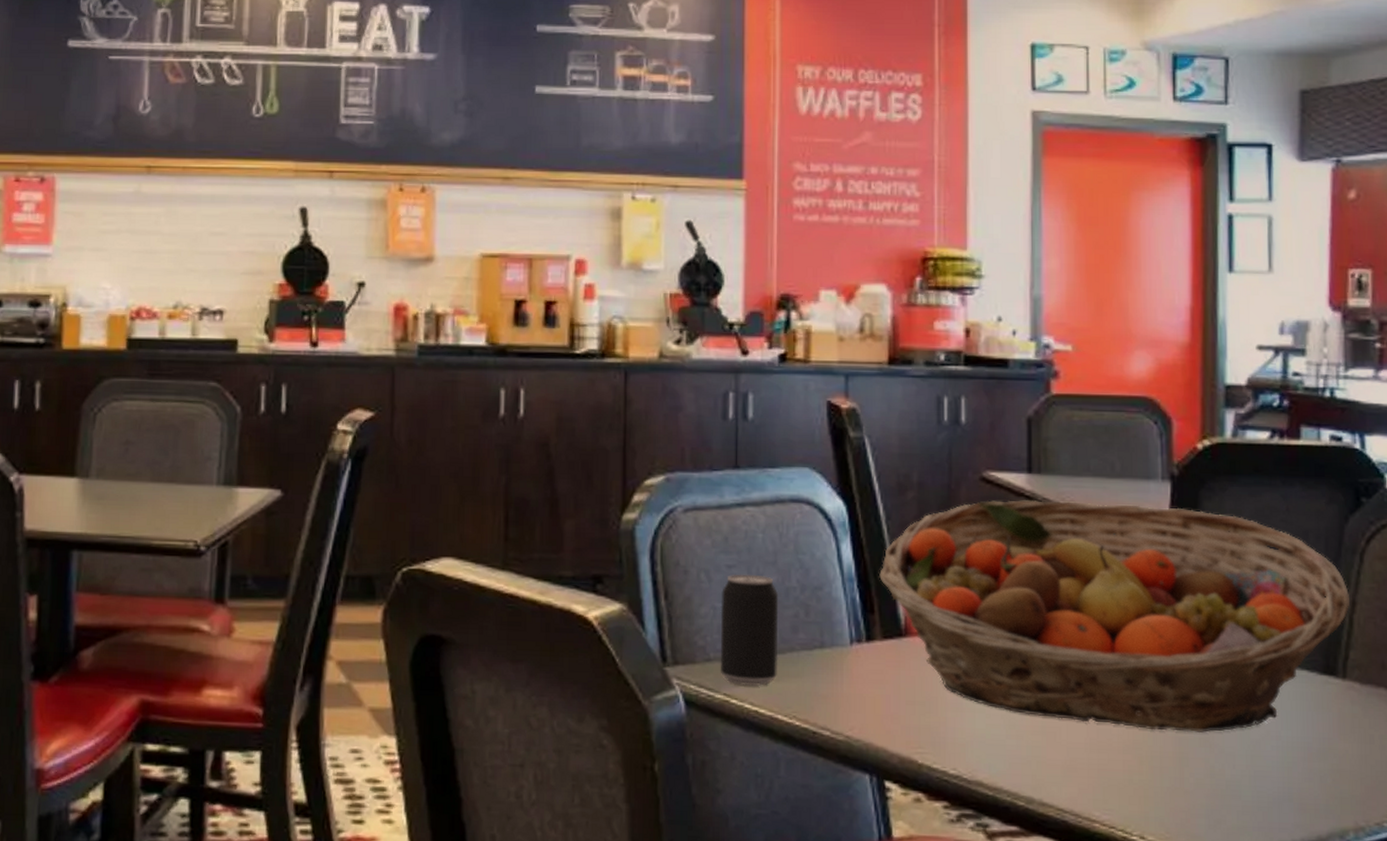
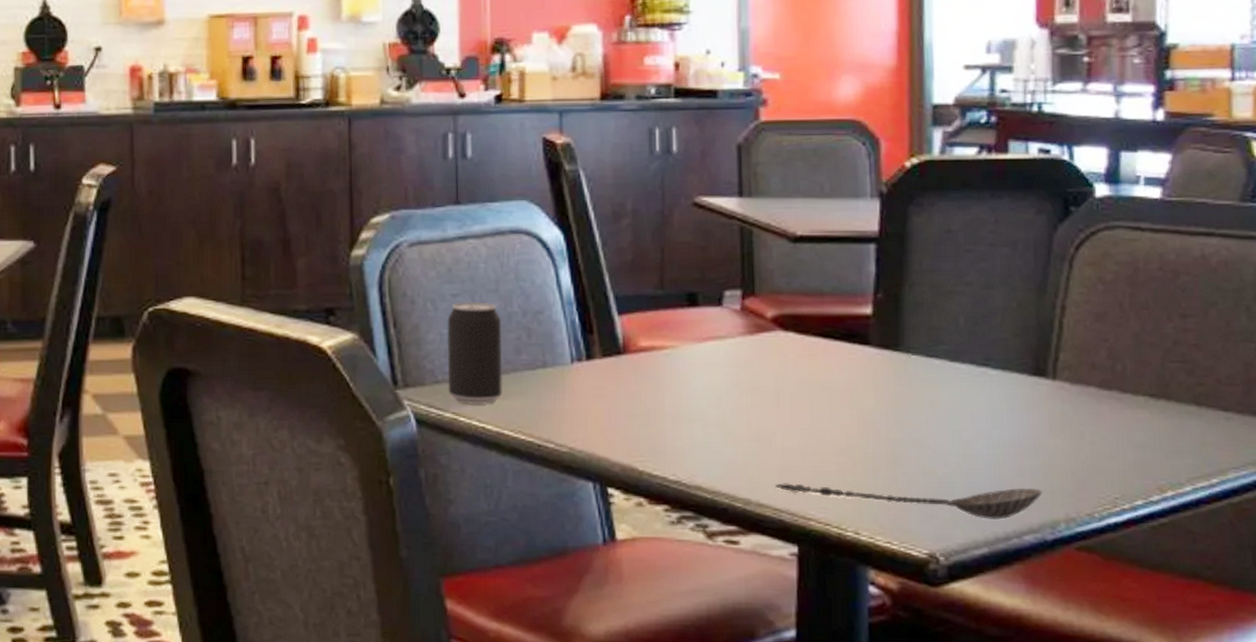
fruit basket: present [879,500,1351,733] -> none [597,222,1060,434]
spoon: none [1059,781,1332,827] -> present [775,483,1043,519]

